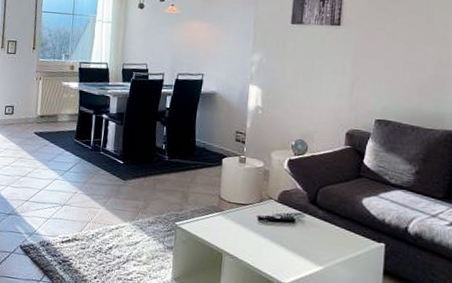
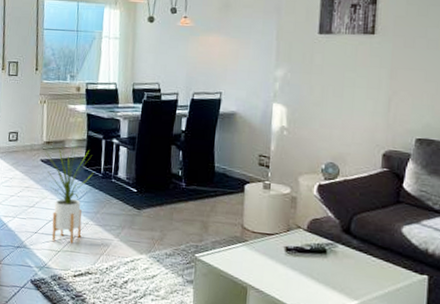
house plant: none [37,119,84,211] -> present [45,145,94,243]

